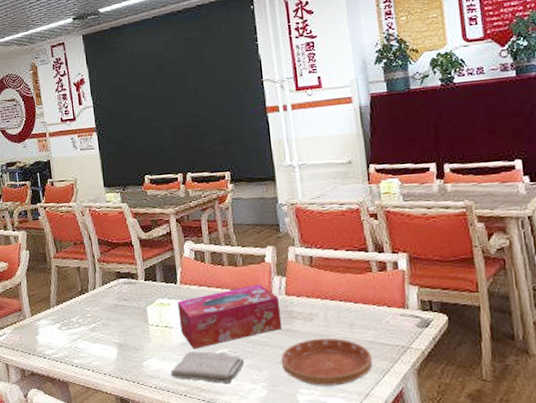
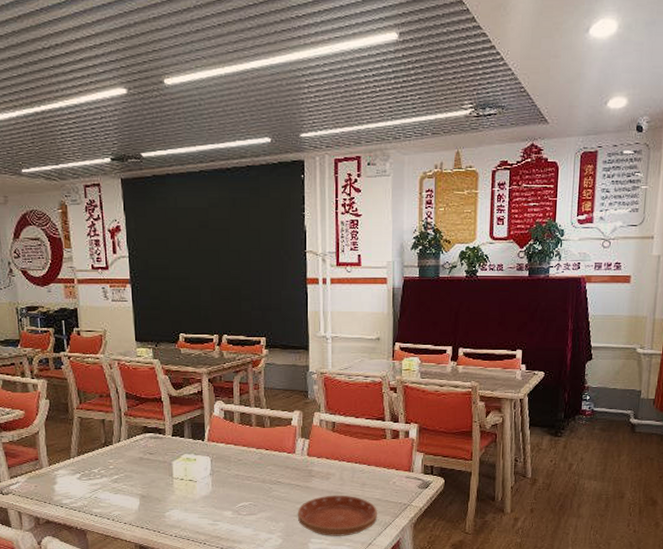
washcloth: present [171,351,245,384] -> none [192,504,264,534]
tissue box: present [177,284,283,349] -> none [203,444,301,501]

